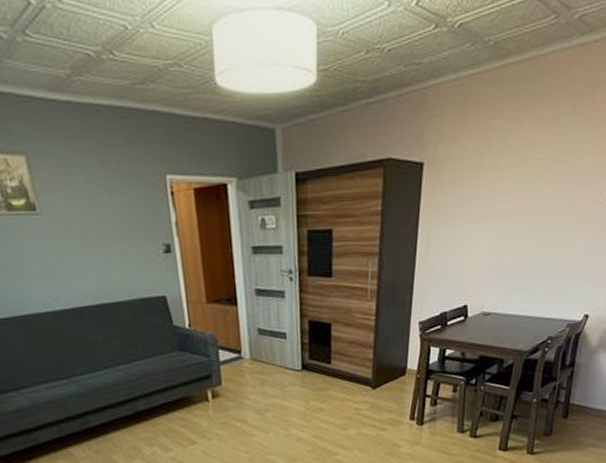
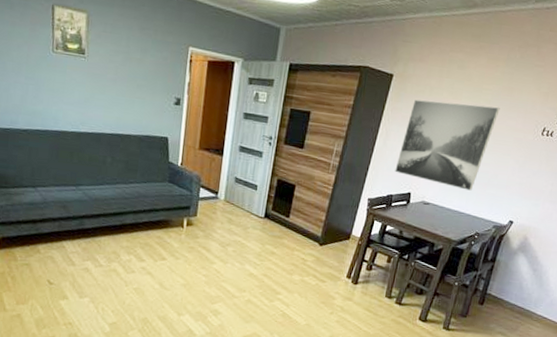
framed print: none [444,180,556,289] -> present [395,99,500,191]

